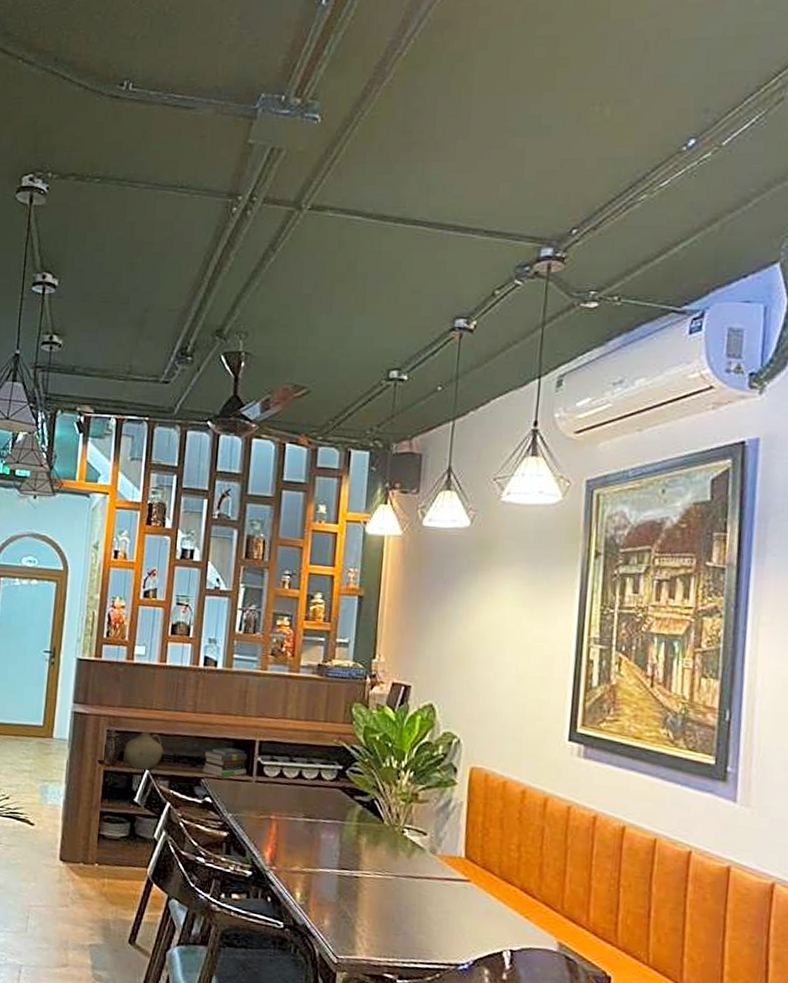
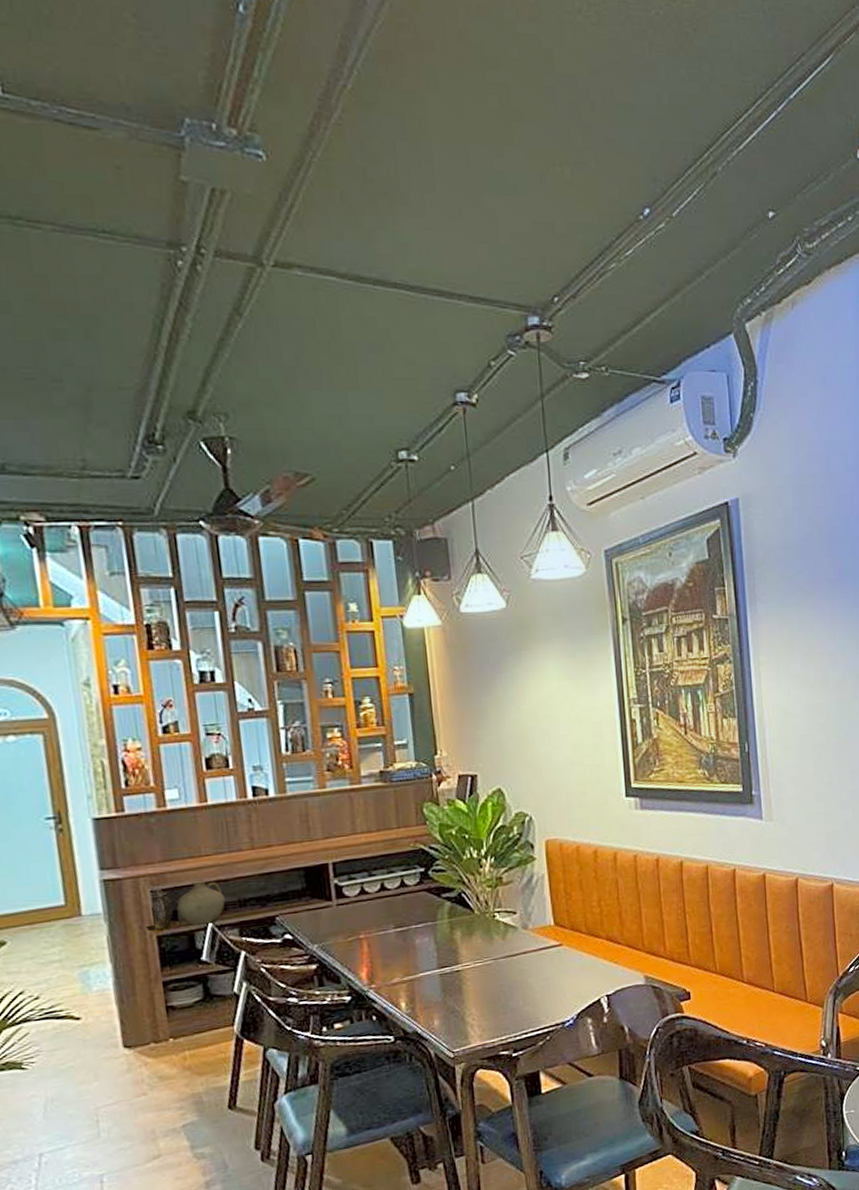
books: present [203,747,248,778] -> none [275,876,325,911]

